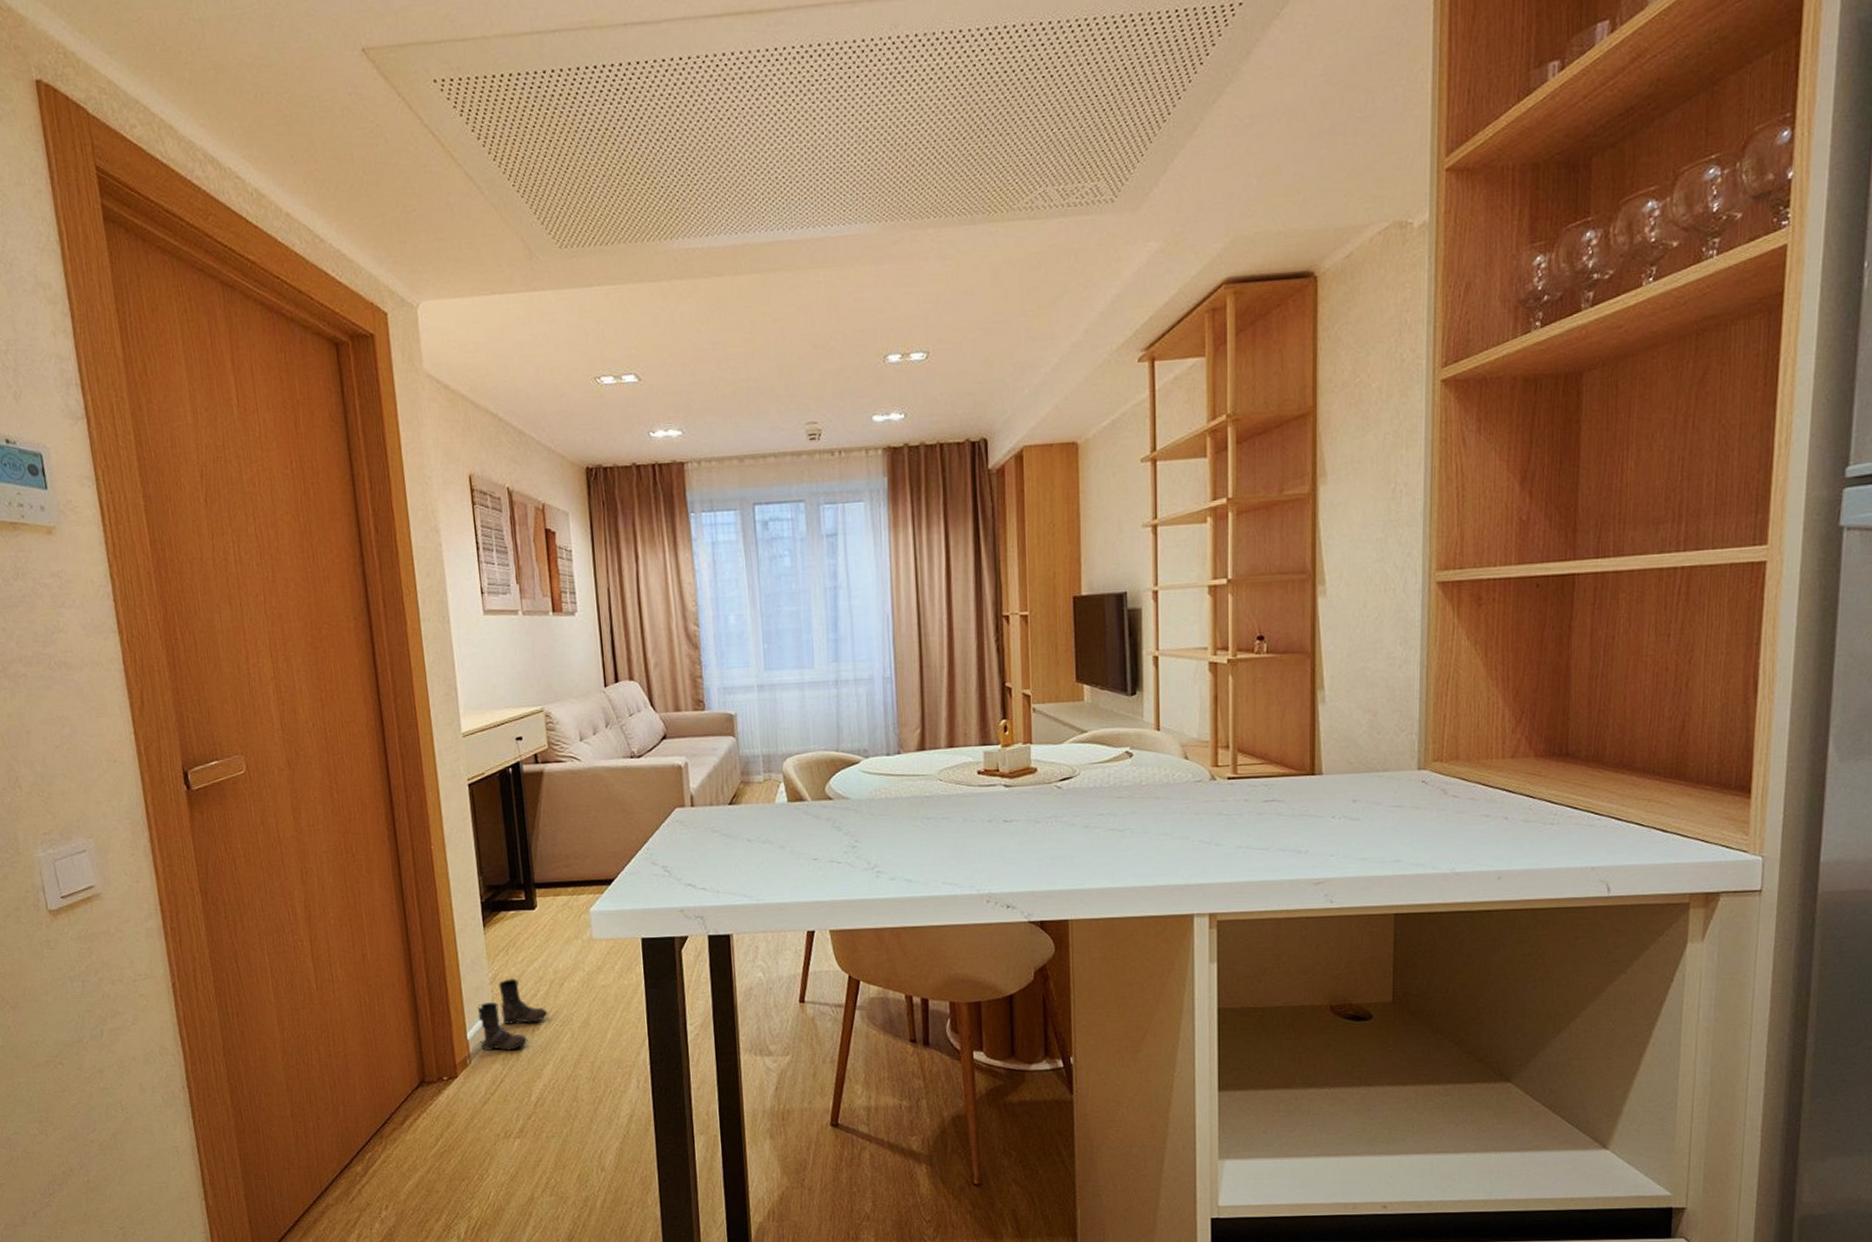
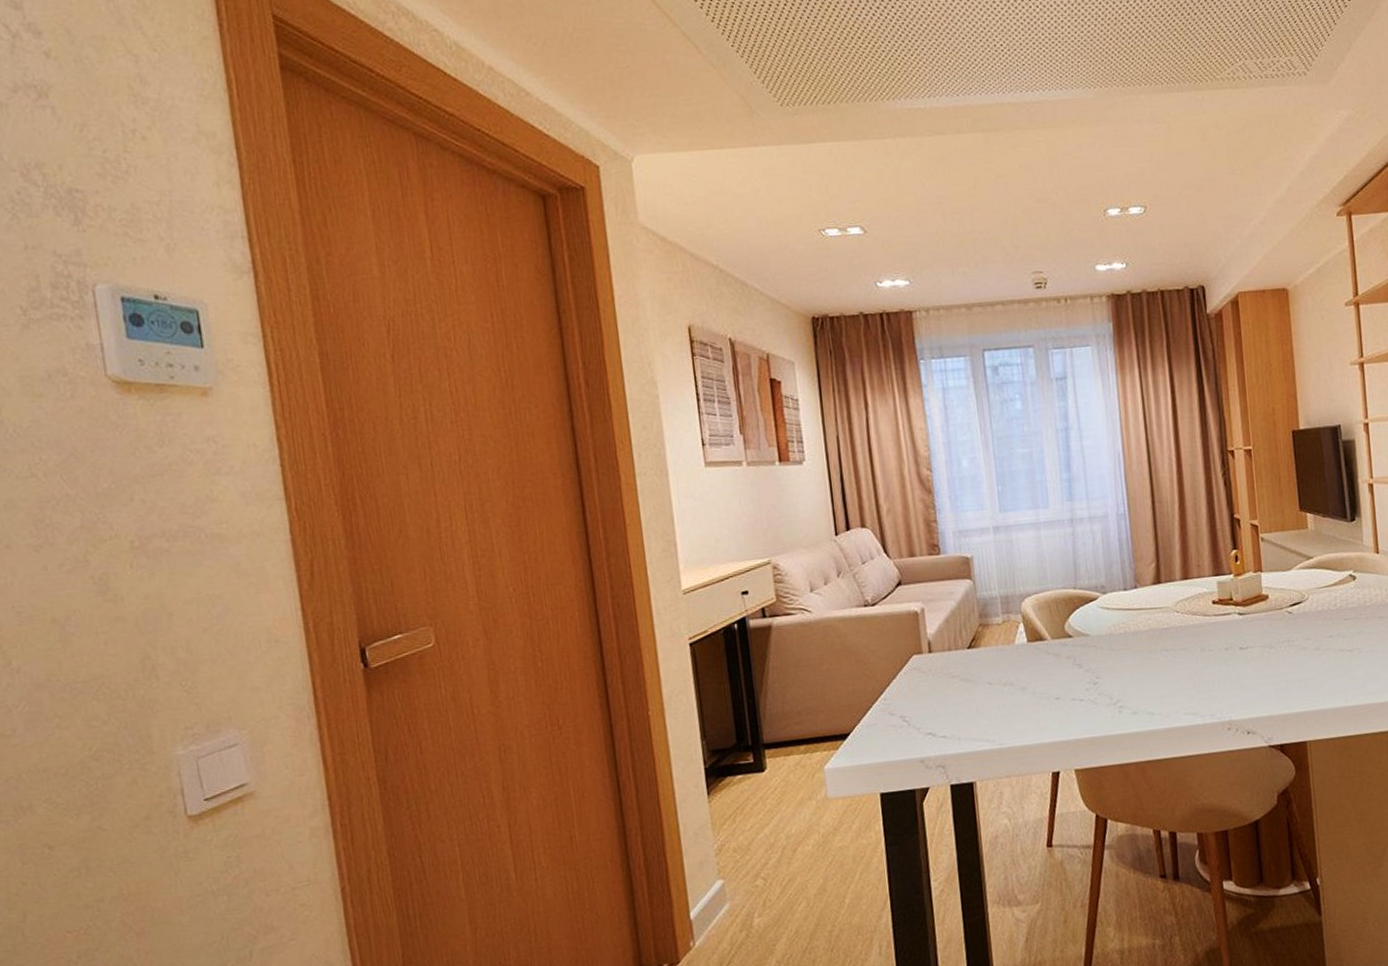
boots: present [477,978,548,1051] -> none [701,848,781,930]

